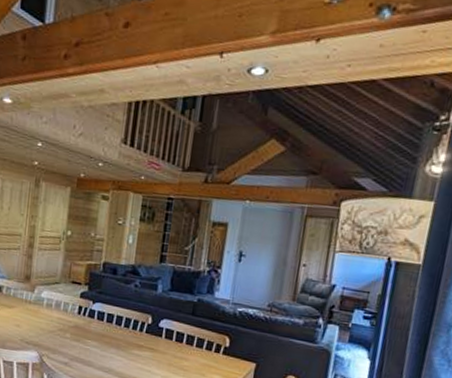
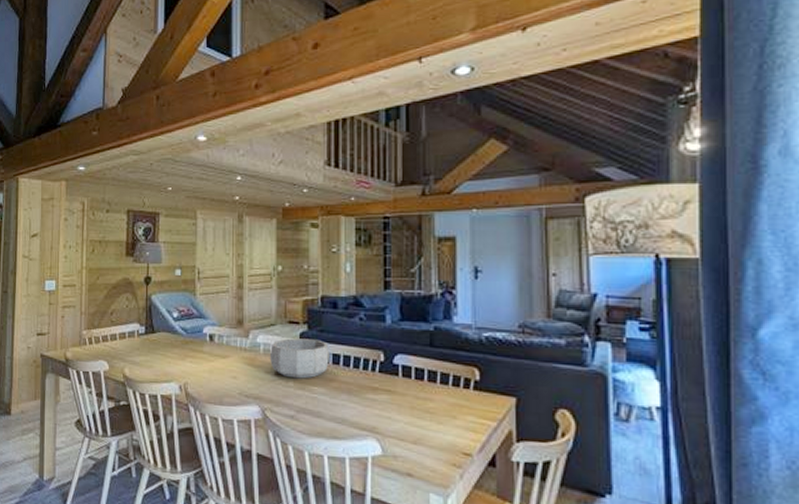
decorative bowl: none [51,296,106,333] -> present [270,338,329,379]

